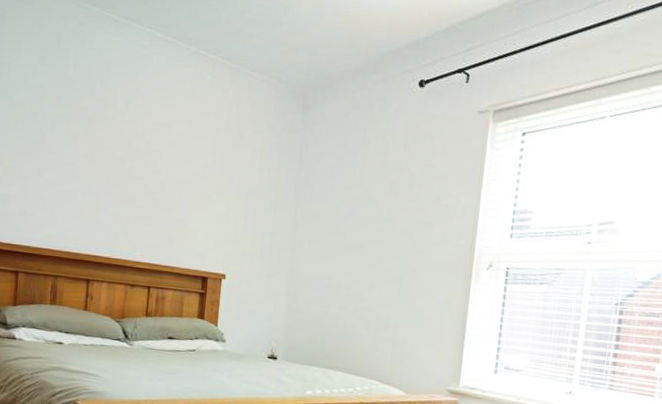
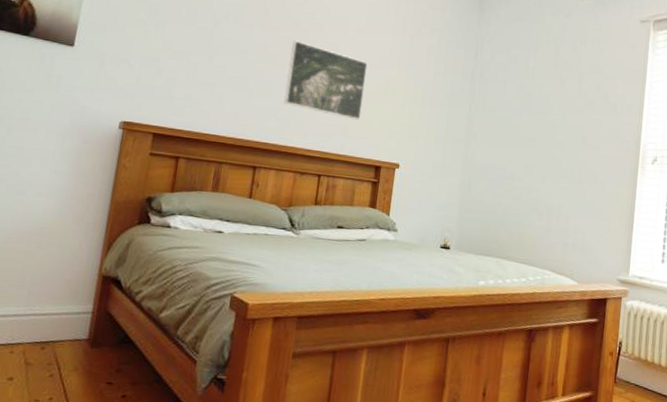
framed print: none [111,150,191,231] -> present [283,40,368,121]

